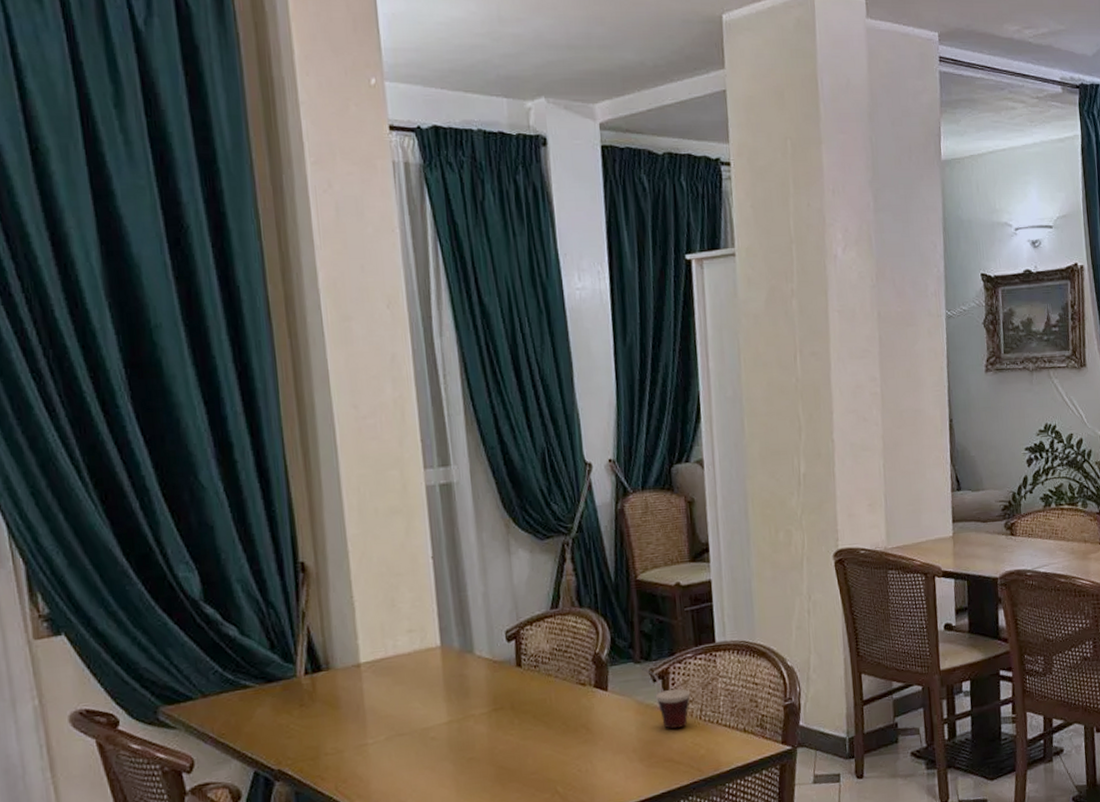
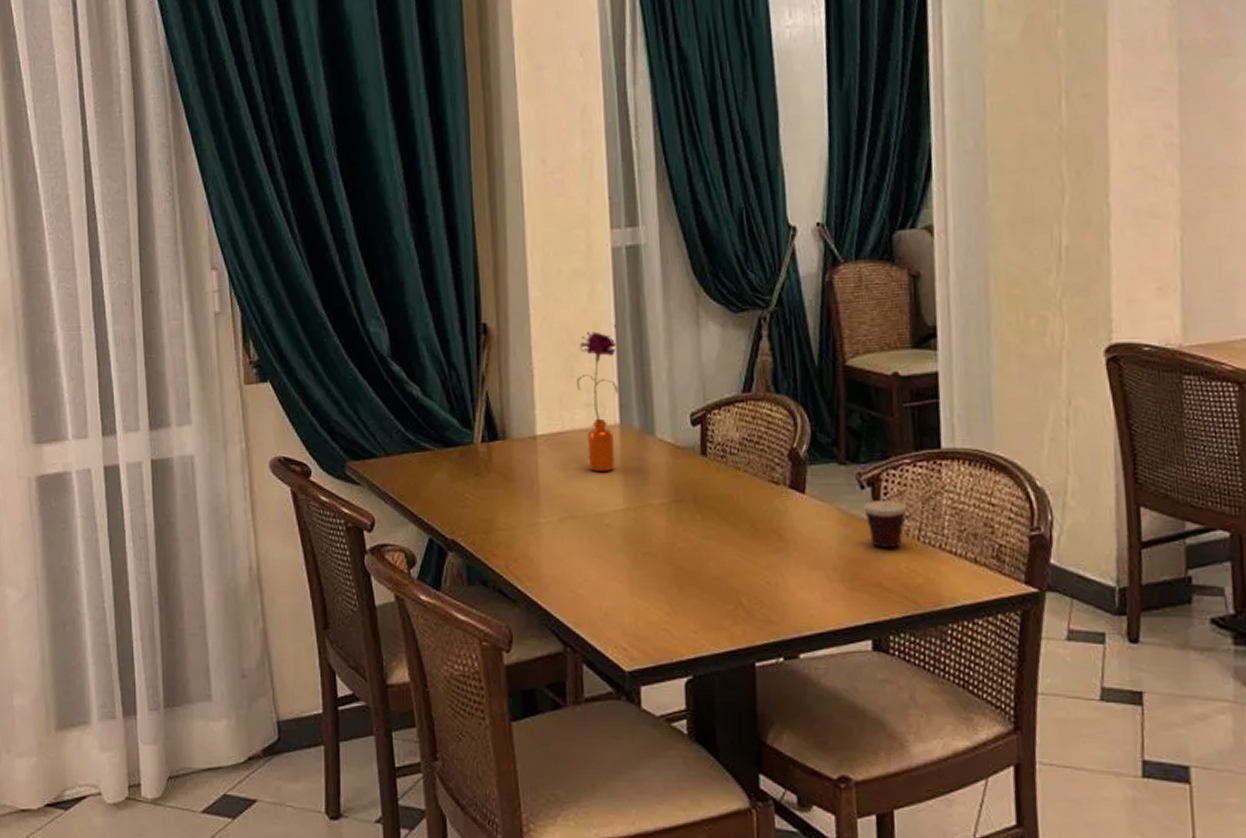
flower: none [397,563,438,692] -> present [576,332,618,473]

